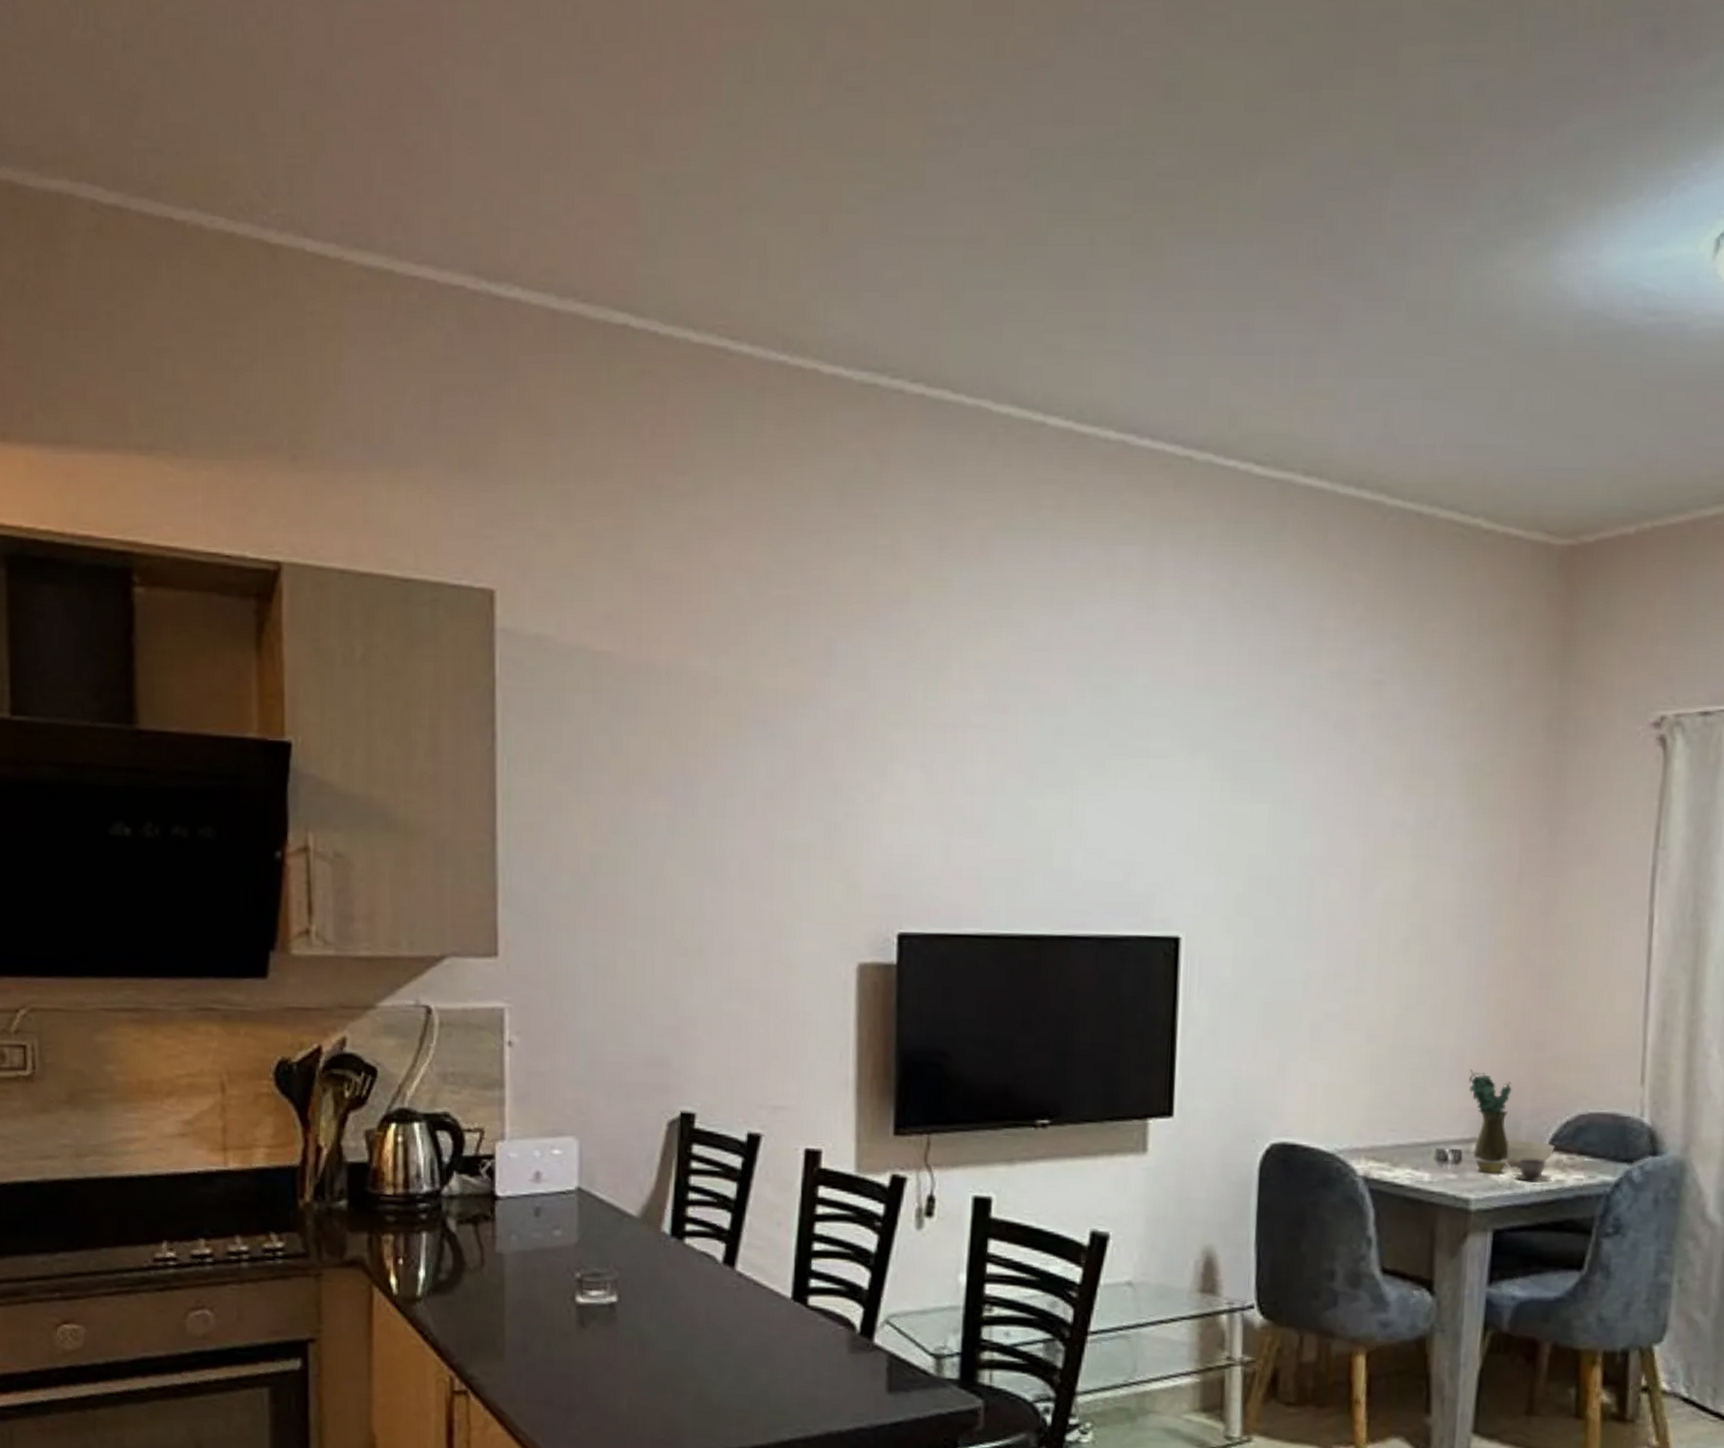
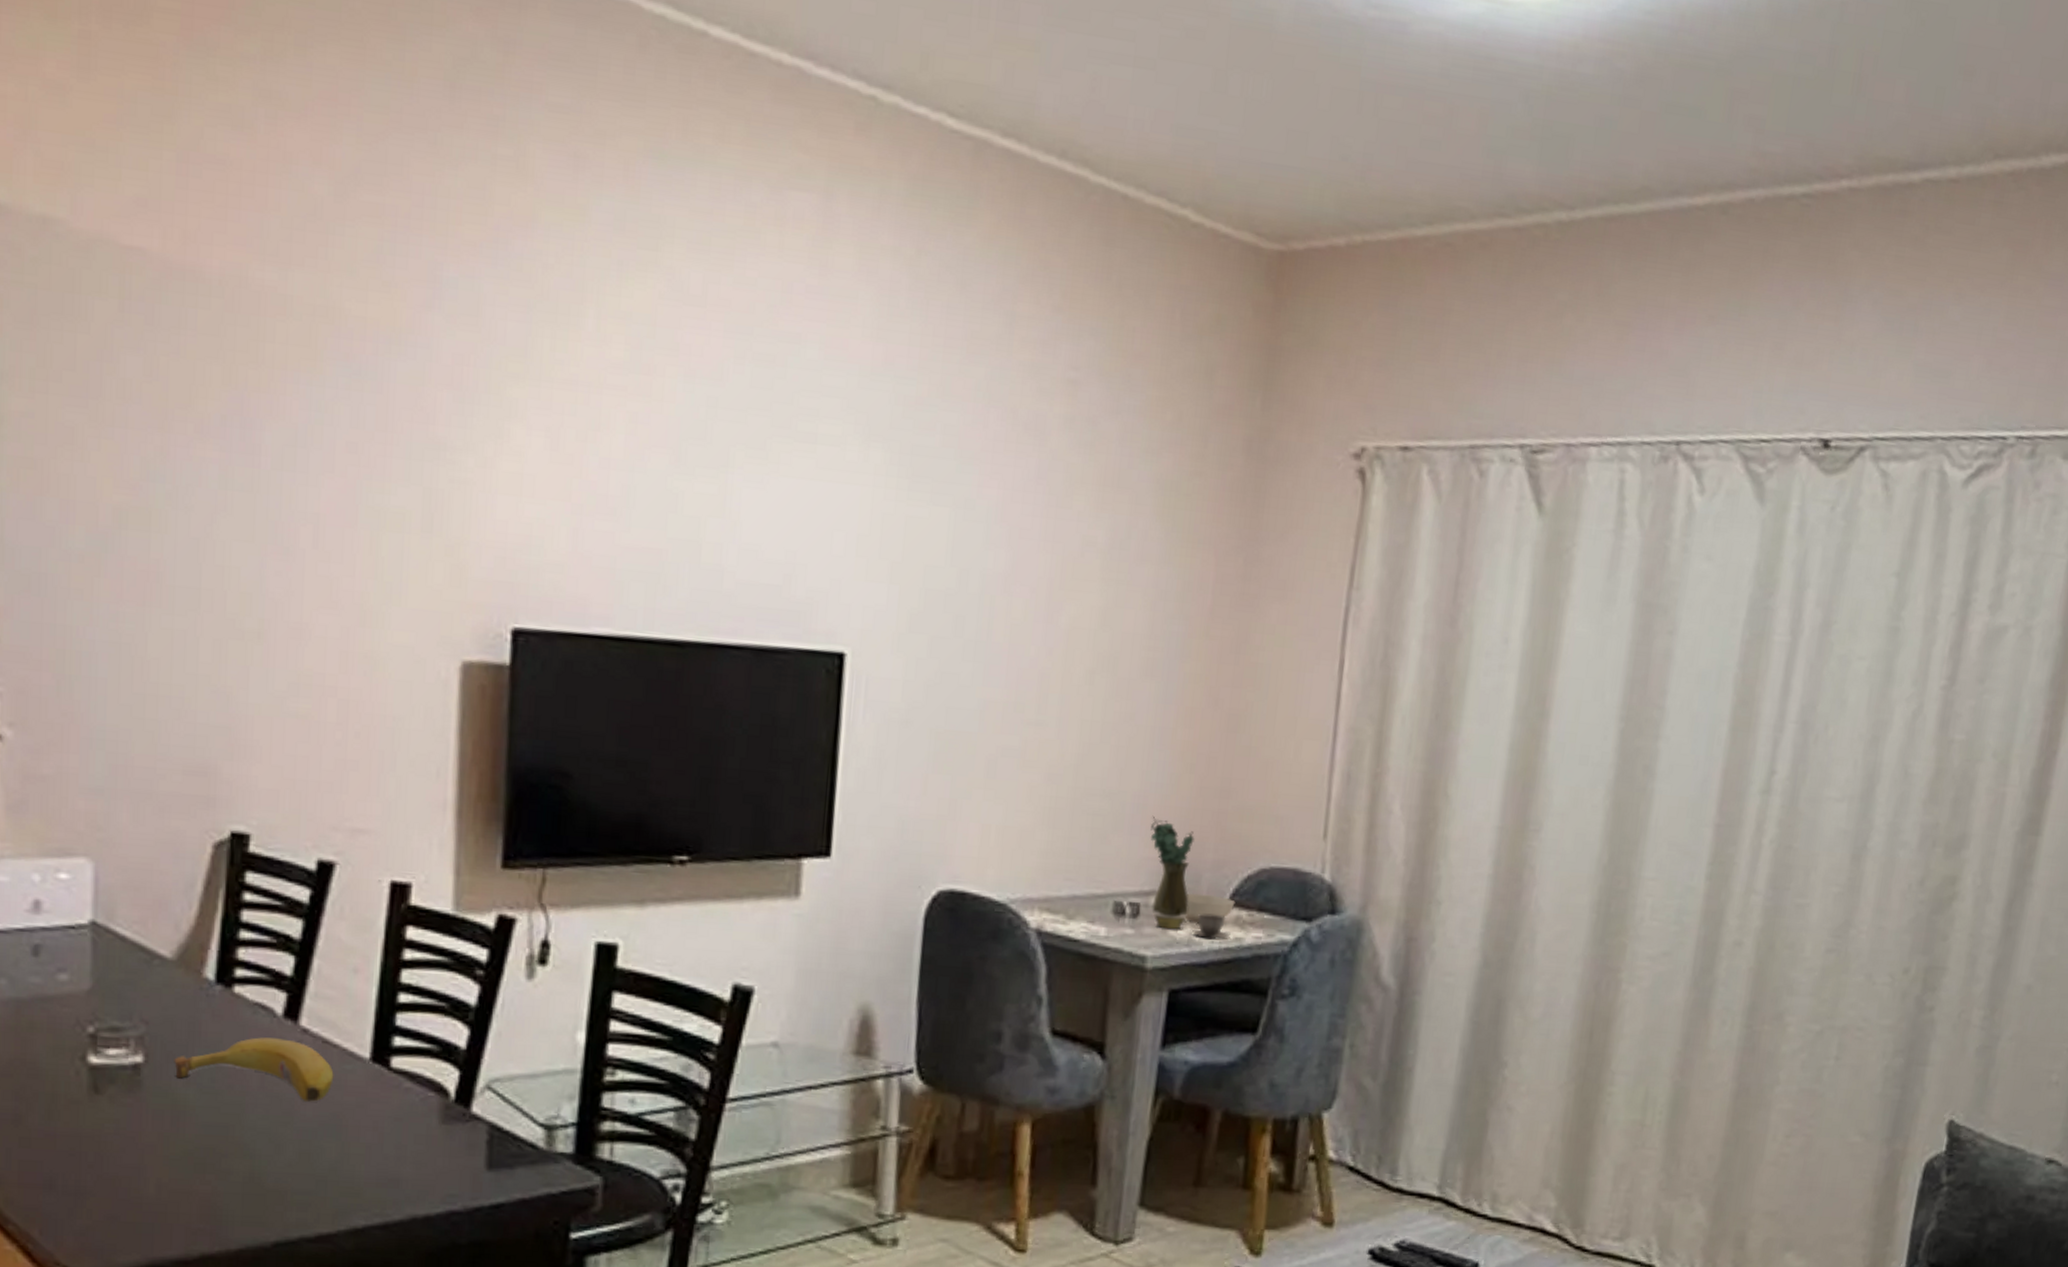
fruit: none [640,1280,763,1334] -> present [174,1037,334,1102]

